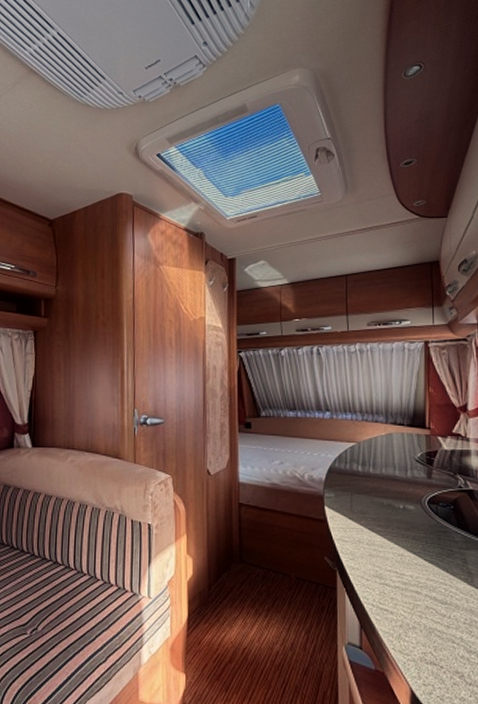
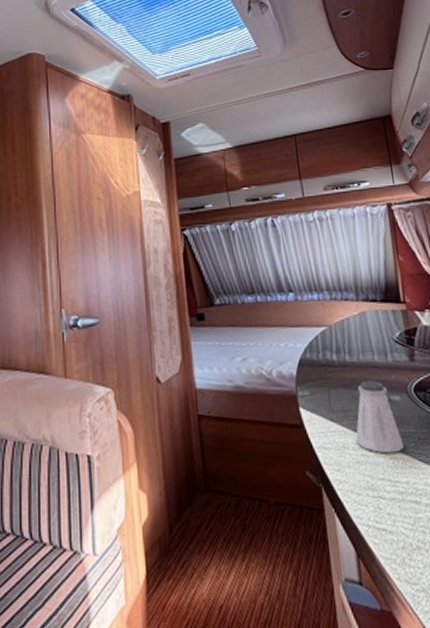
saltshaker: none [370,490,412,551] -> present [355,380,404,454]

